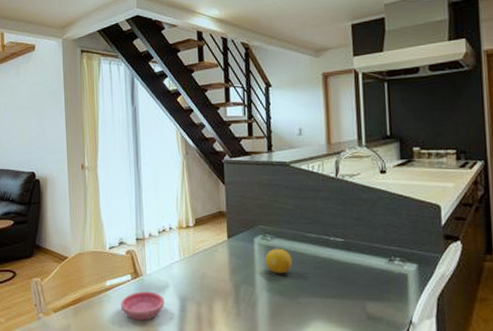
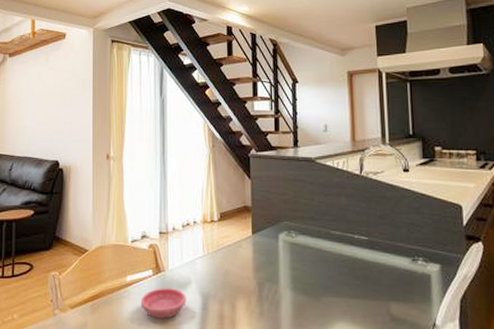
fruit: present [265,248,292,274] -> none [289,245,317,272]

